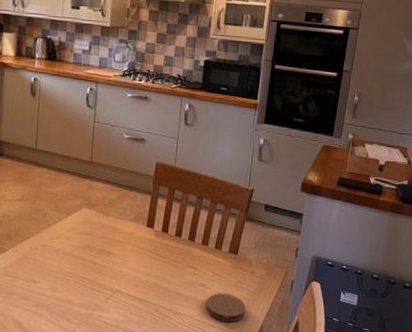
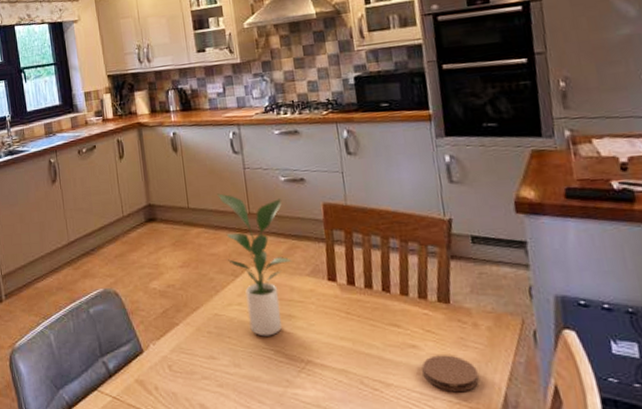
potted plant: none [64,140,121,268] -> present [217,193,292,337]

